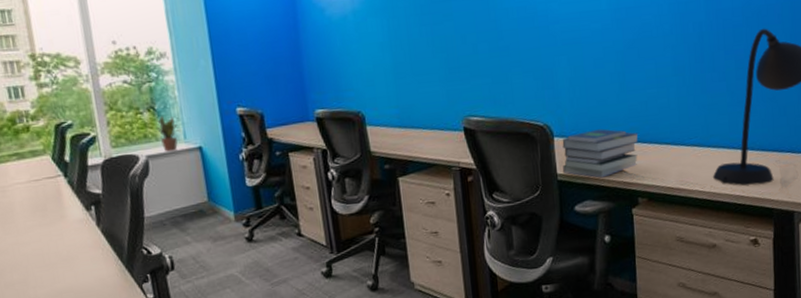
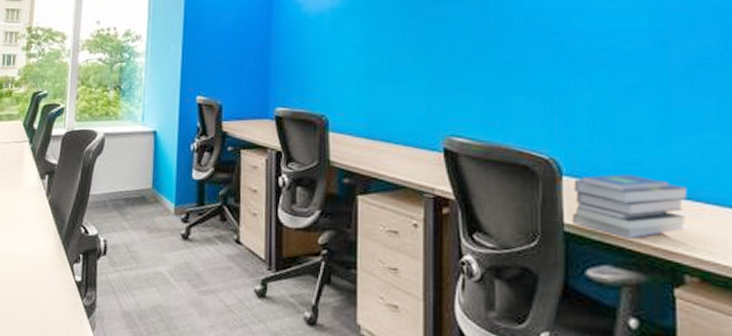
potted plant: present [157,115,180,153] -> none [119,95,139,133]

